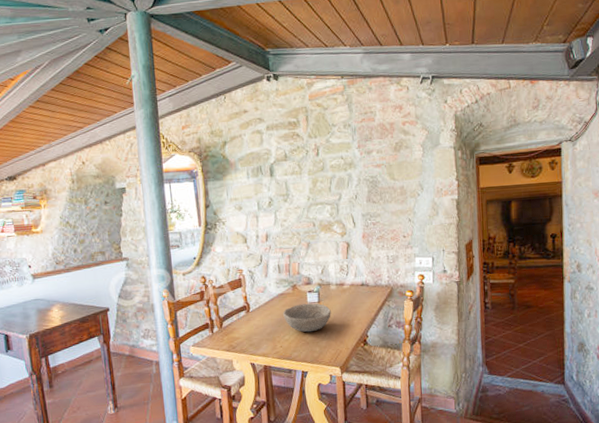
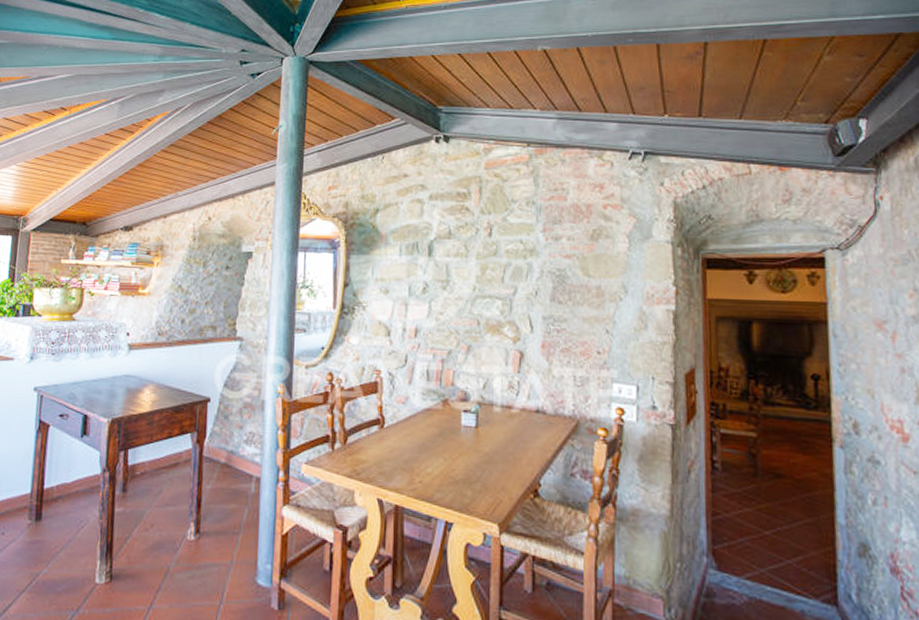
bowl: present [283,303,331,333] -> none [427,426,492,468]

